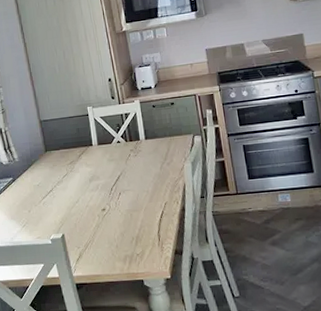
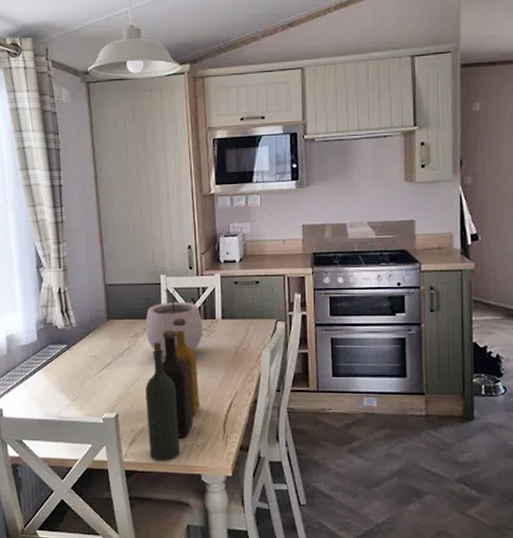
plant pot: none [79,118,131,179] -> present [146,289,203,357]
bottle: none [85,142,135,272] -> present [146,318,199,461]

